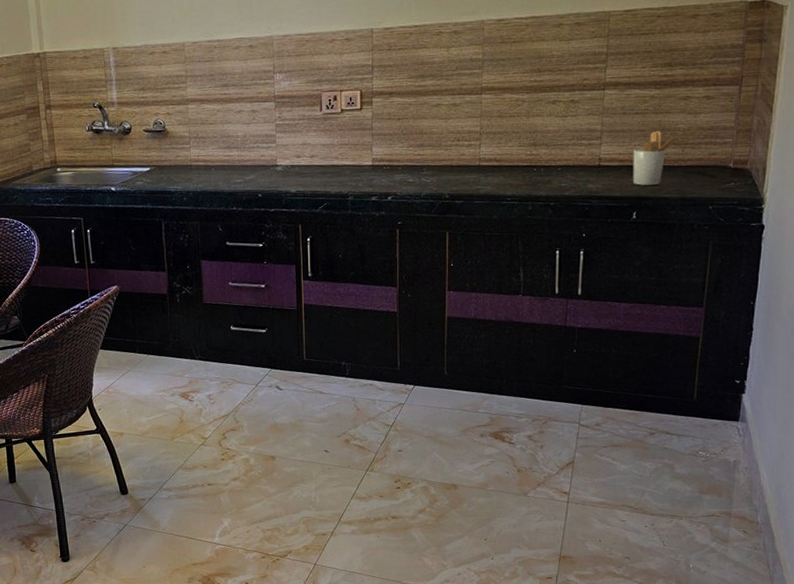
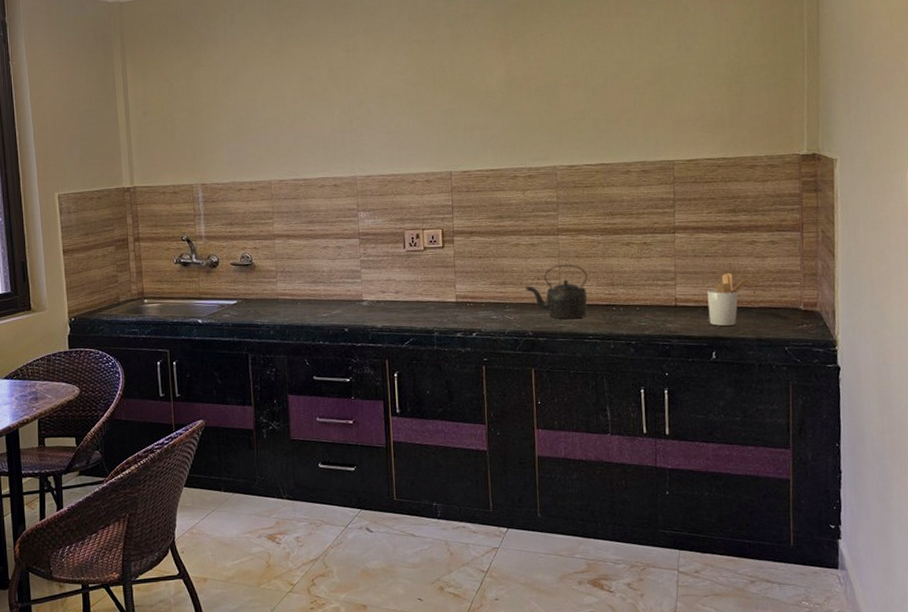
kettle: none [443,124,509,181] -> present [524,264,588,320]

